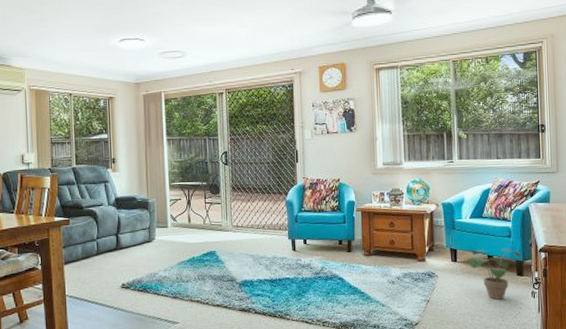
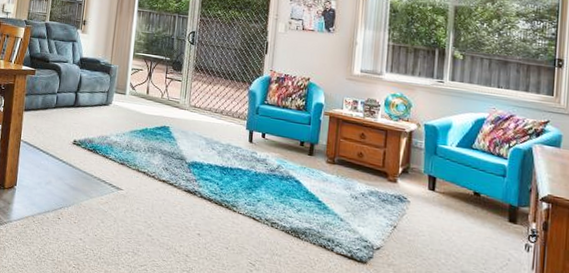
potted plant: present [468,248,521,300] -> none [448,183,516,245]

